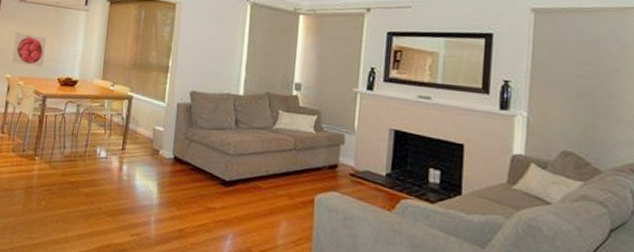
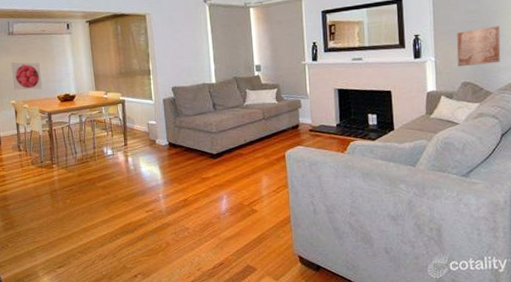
wall art: none [557,85,621,135] -> present [456,25,501,67]

